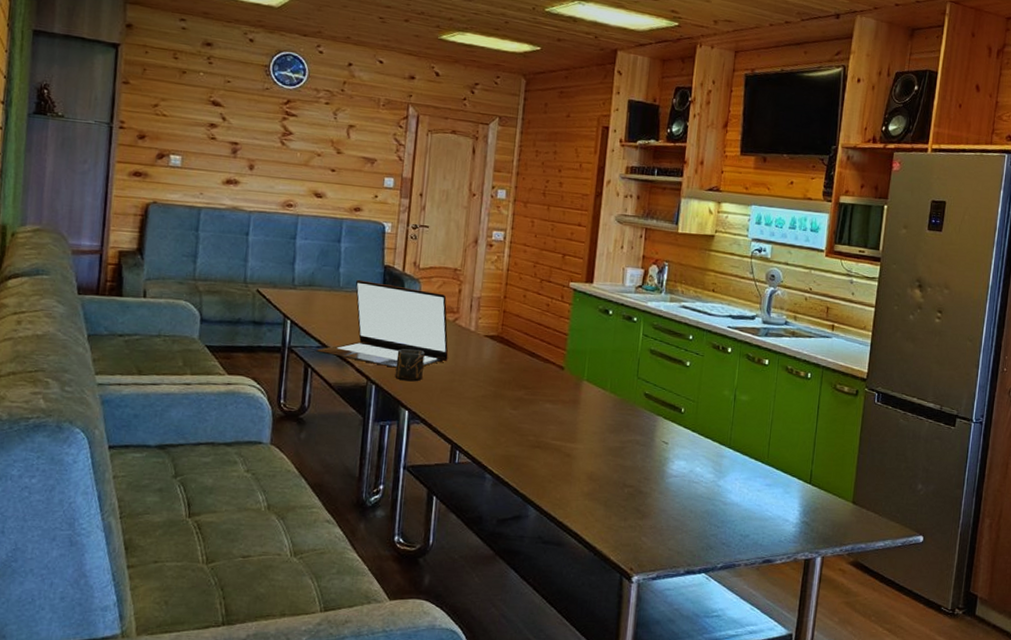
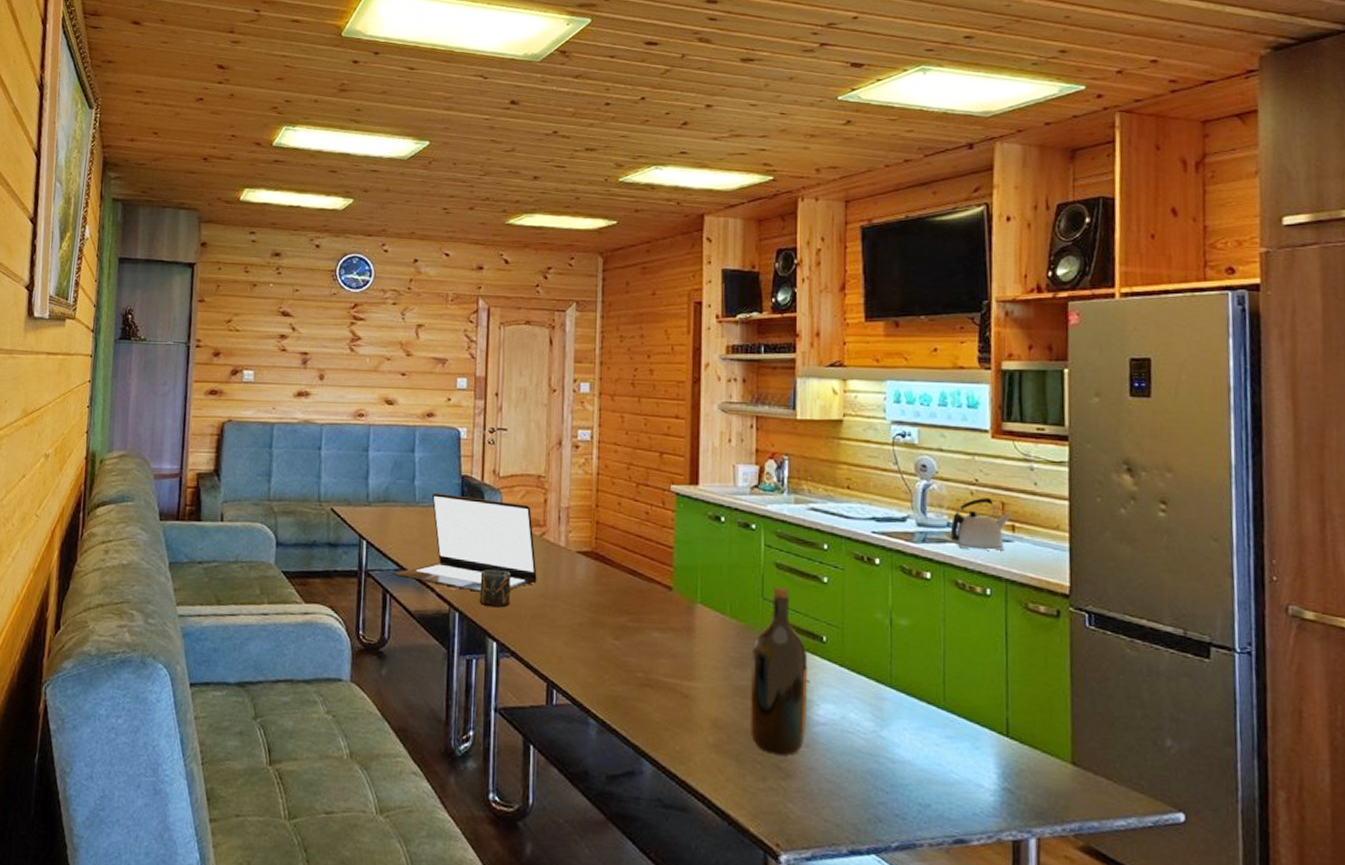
wine bottle: none [618,368,668,500] -> present [751,586,808,754]
kettle: none [786,303,832,345] -> present [950,498,1010,551]

